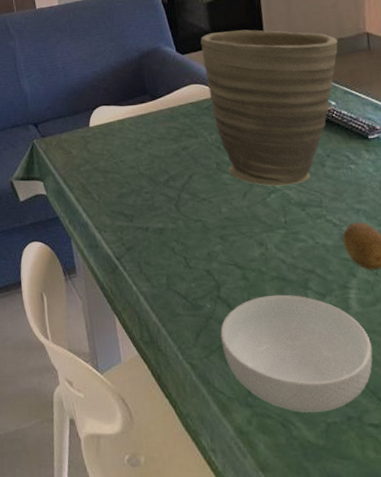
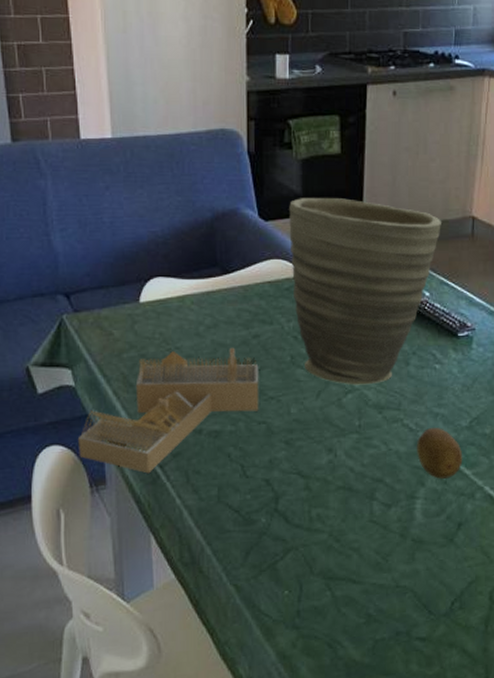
house frame: none [52,158,194,265] -> present [77,347,259,474]
cereal bowl: present [220,294,373,412] -> none [273,506,430,631]

